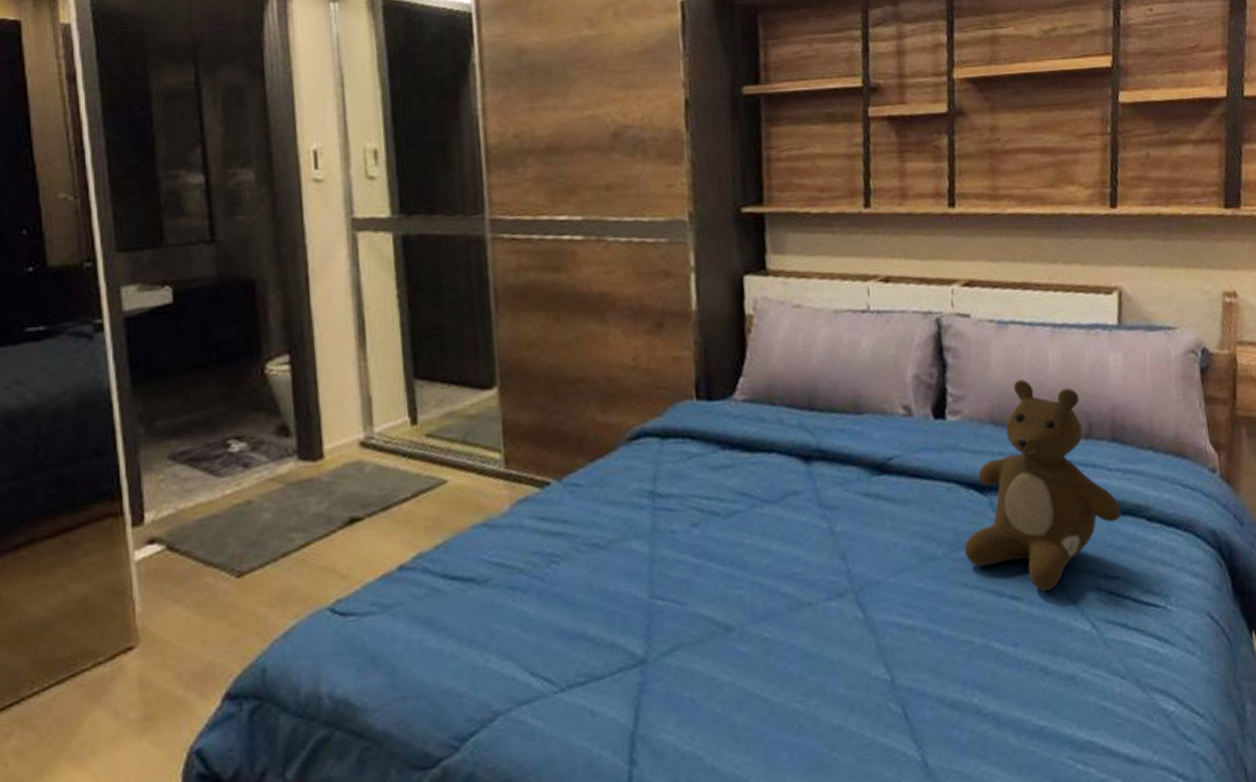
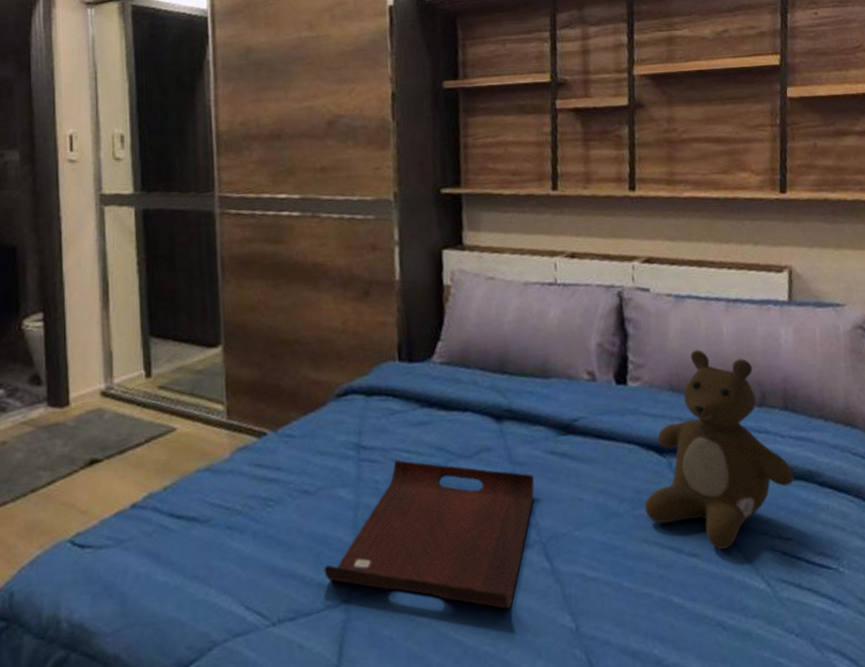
serving tray: none [617,507,847,664] -> present [324,460,535,610]

